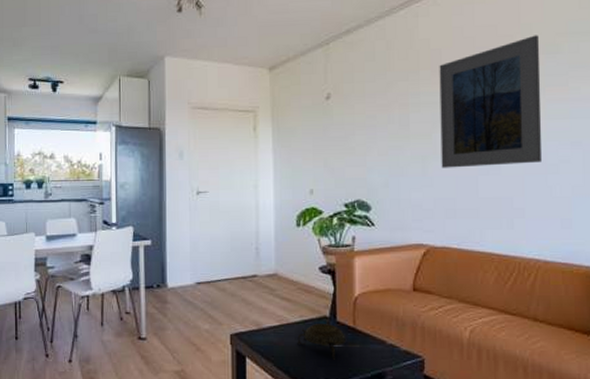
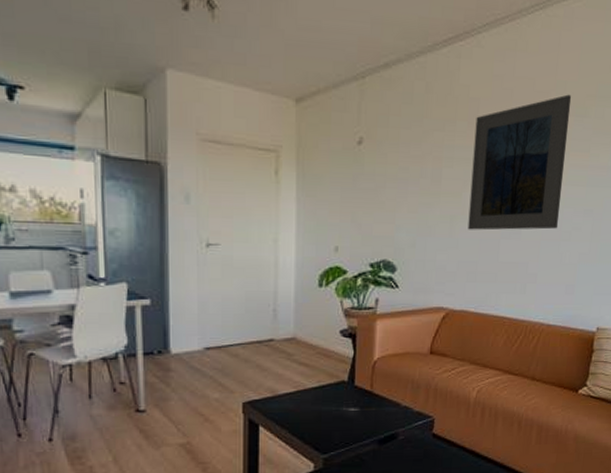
decorative bowl: present [297,323,346,360] -> none [314,387,362,424]

